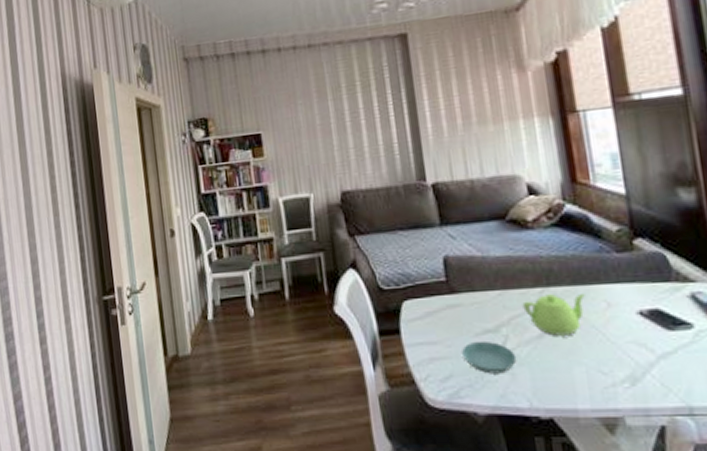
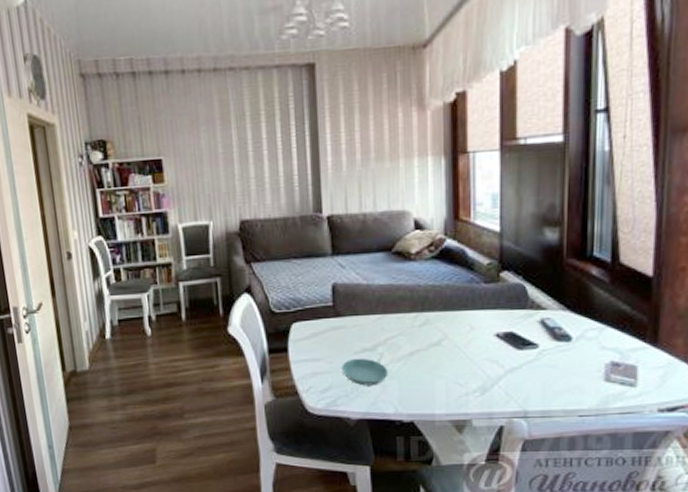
teapot: present [522,294,585,336] -> none [398,318,453,354]

